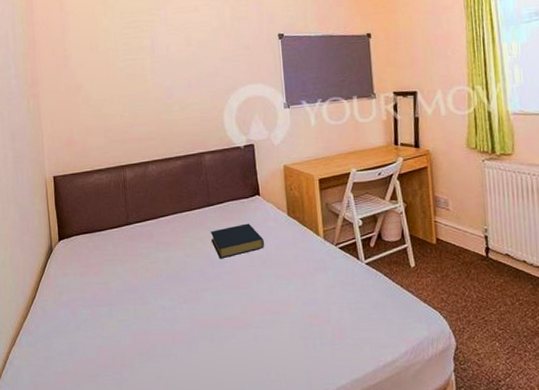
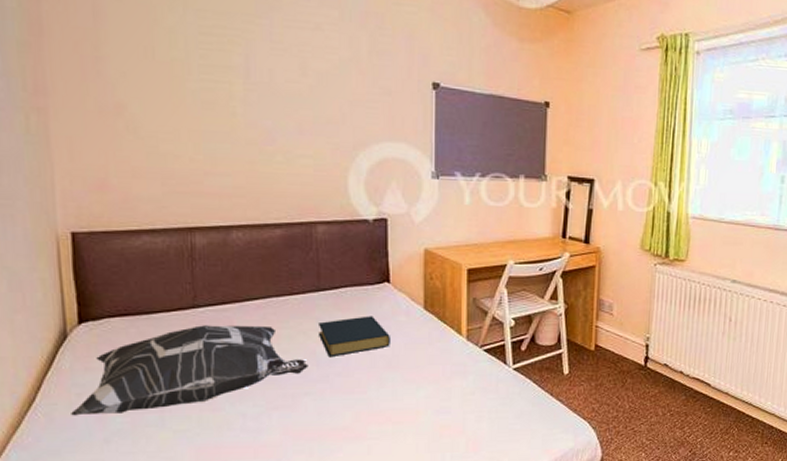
decorative pillow: none [56,236,206,309] -> present [71,325,308,416]

